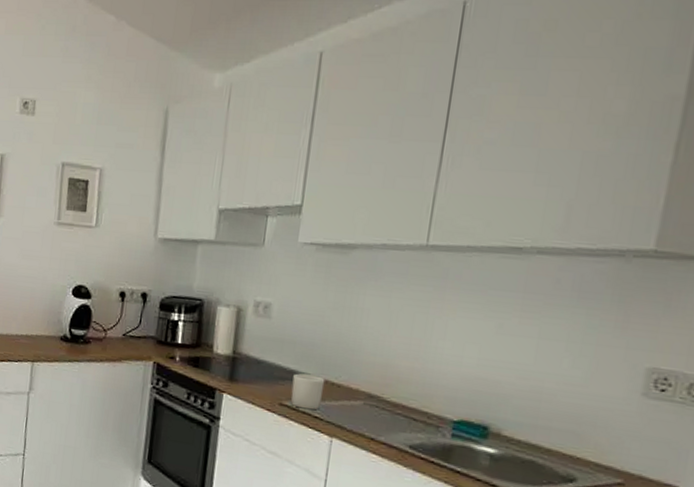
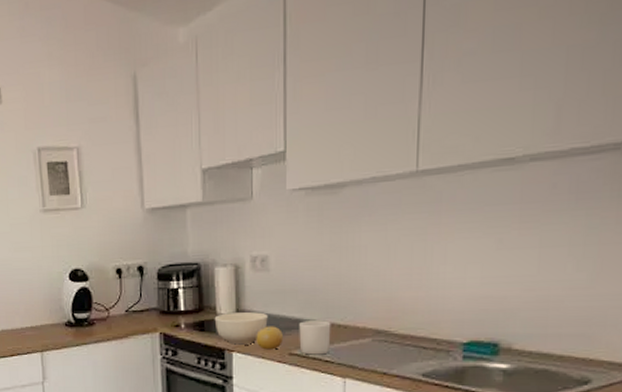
bowl: none [209,353,264,389] -> present [214,312,268,345]
fruit: none [248,372,277,398] -> present [256,326,284,350]

